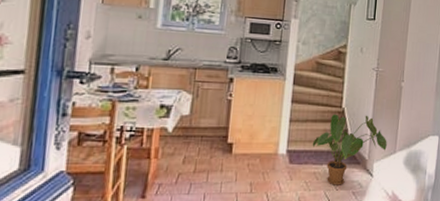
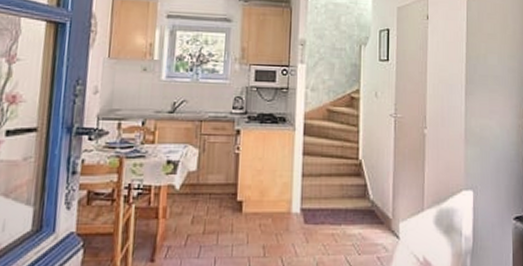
house plant: present [312,114,387,185] -> none [328,167,413,249]

